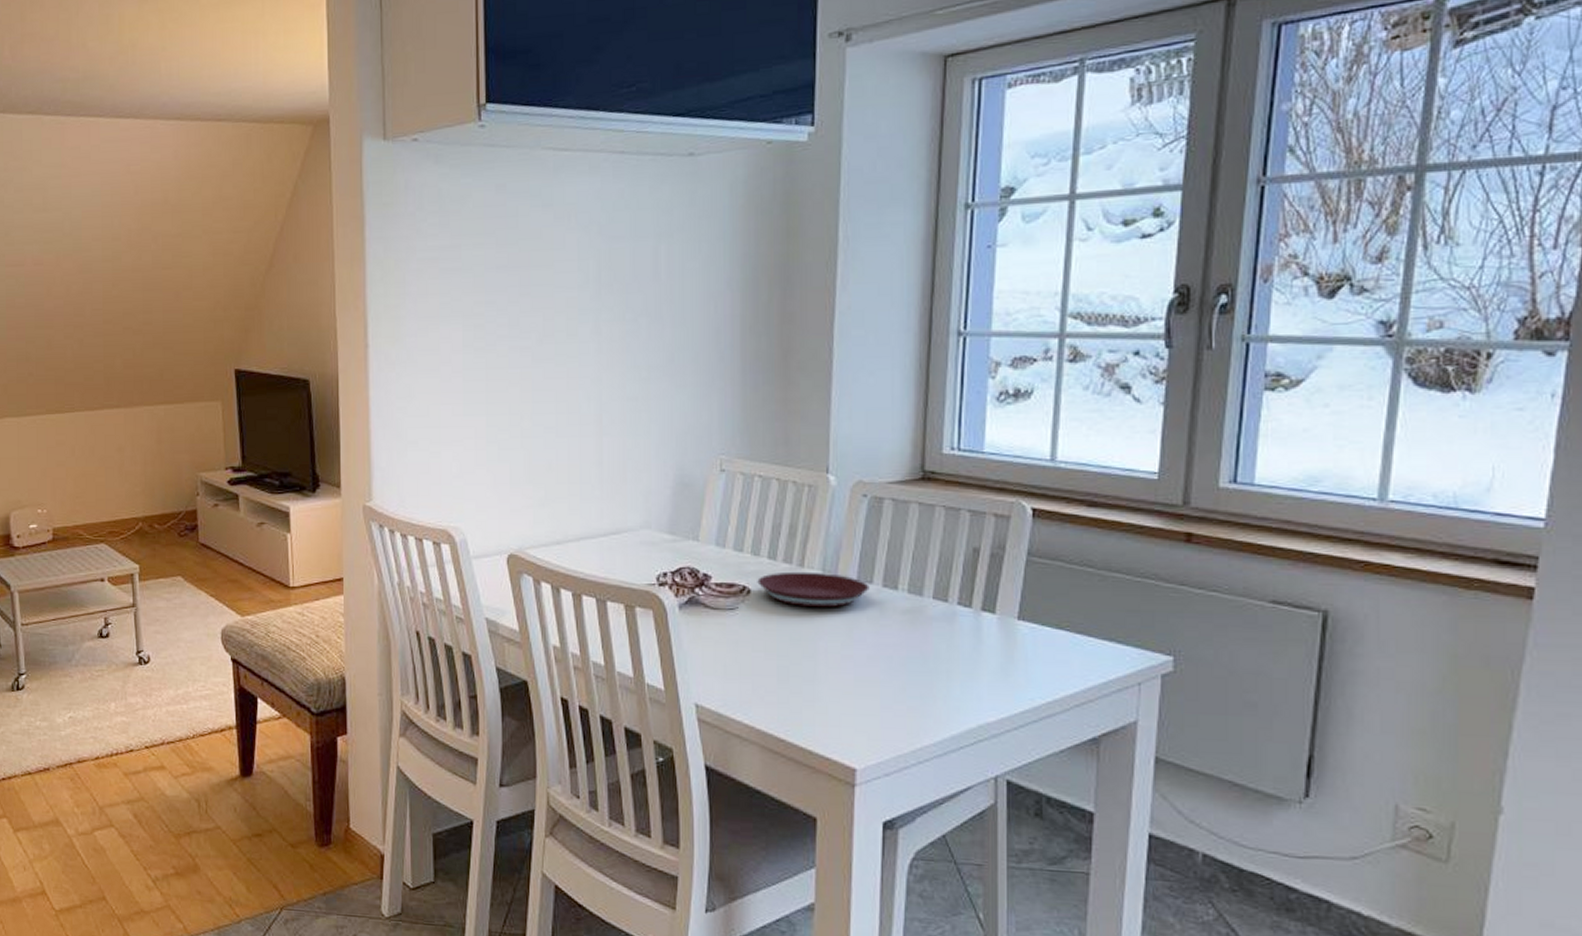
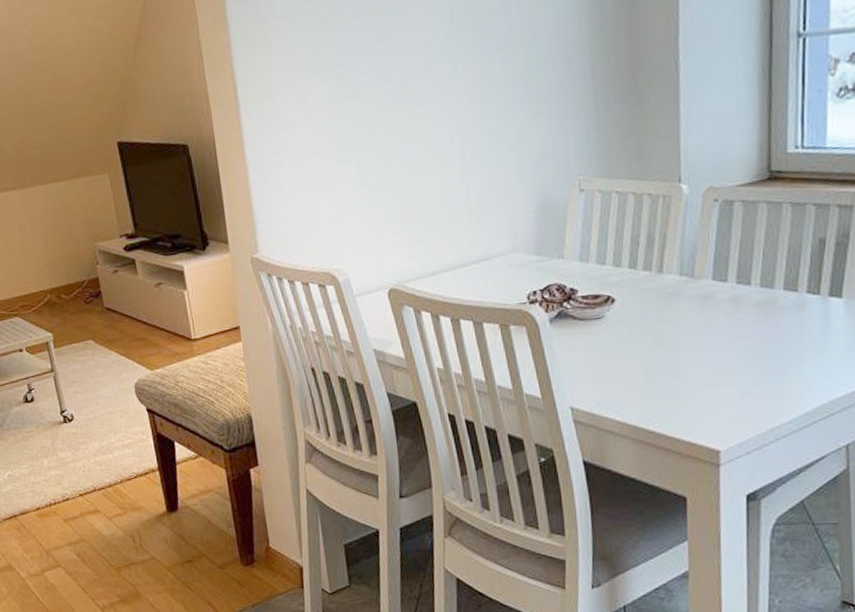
plate: present [757,571,870,608] -> none [620,276,725,310]

